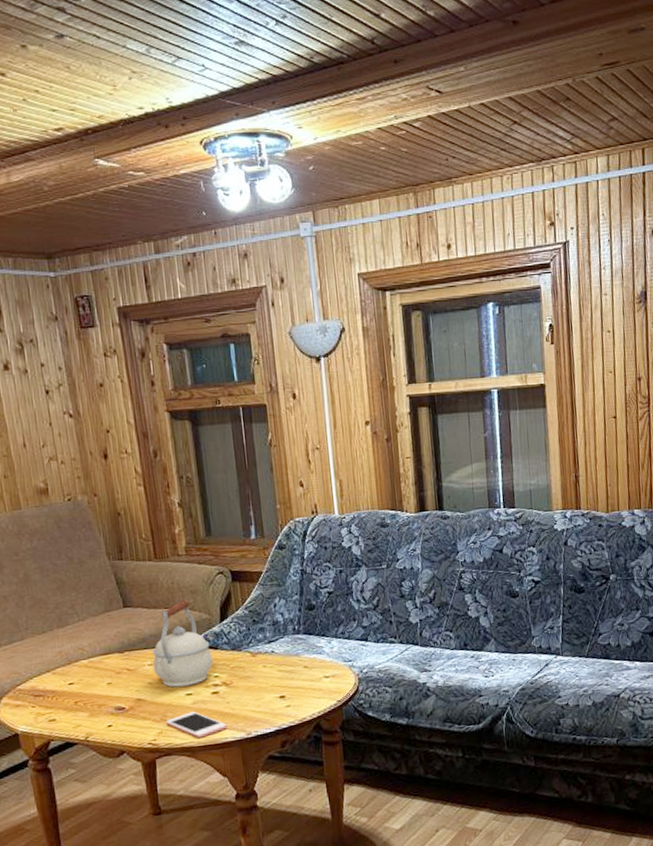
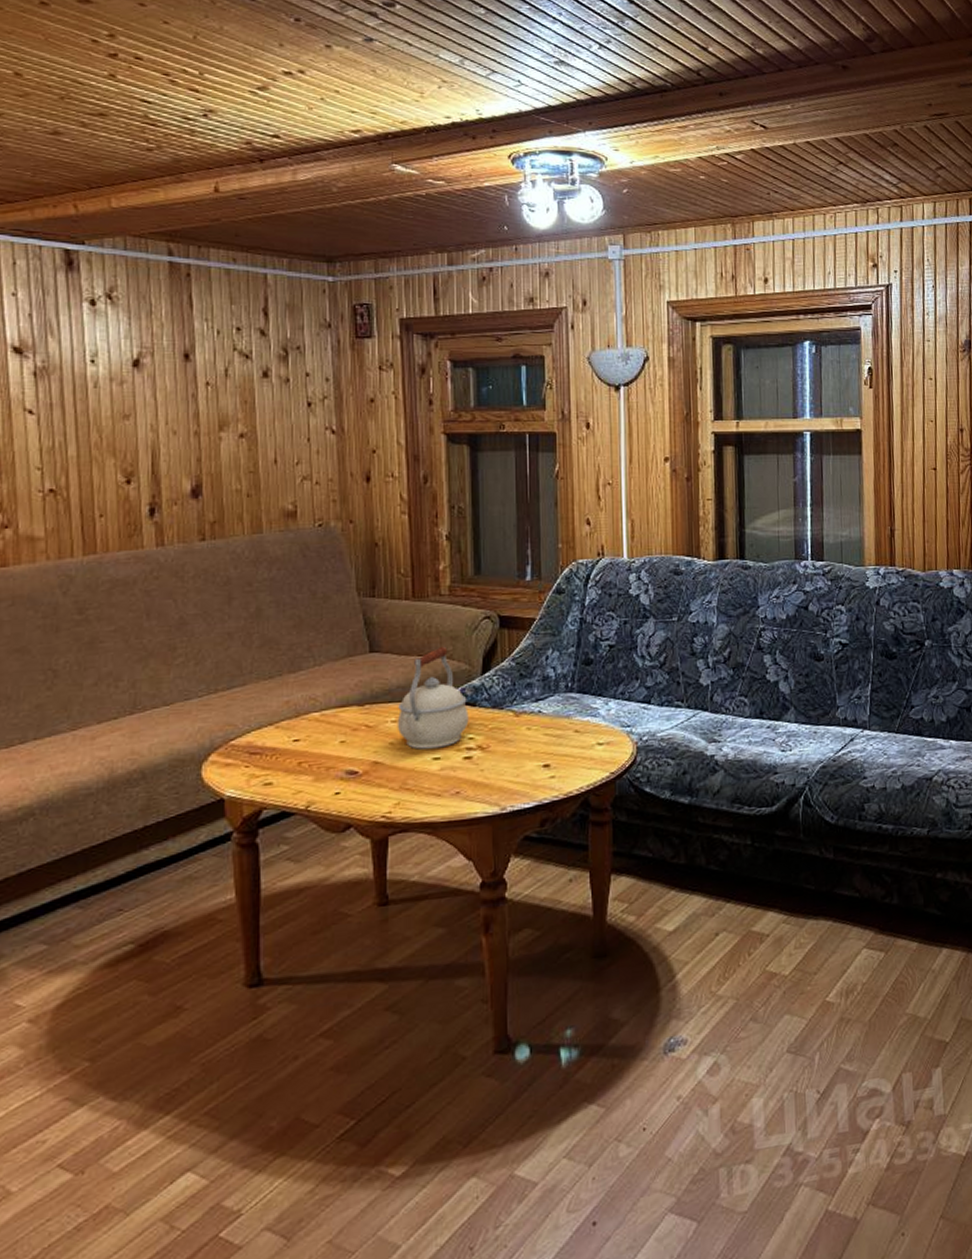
cell phone: present [165,711,227,738] -> none [405,779,478,812]

